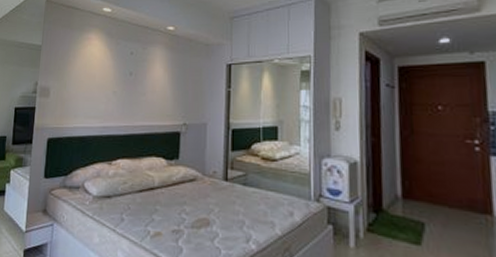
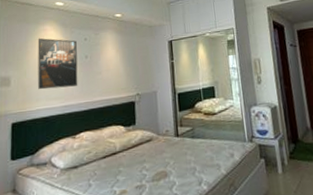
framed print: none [77,47,122,106] -> present [37,38,78,90]

